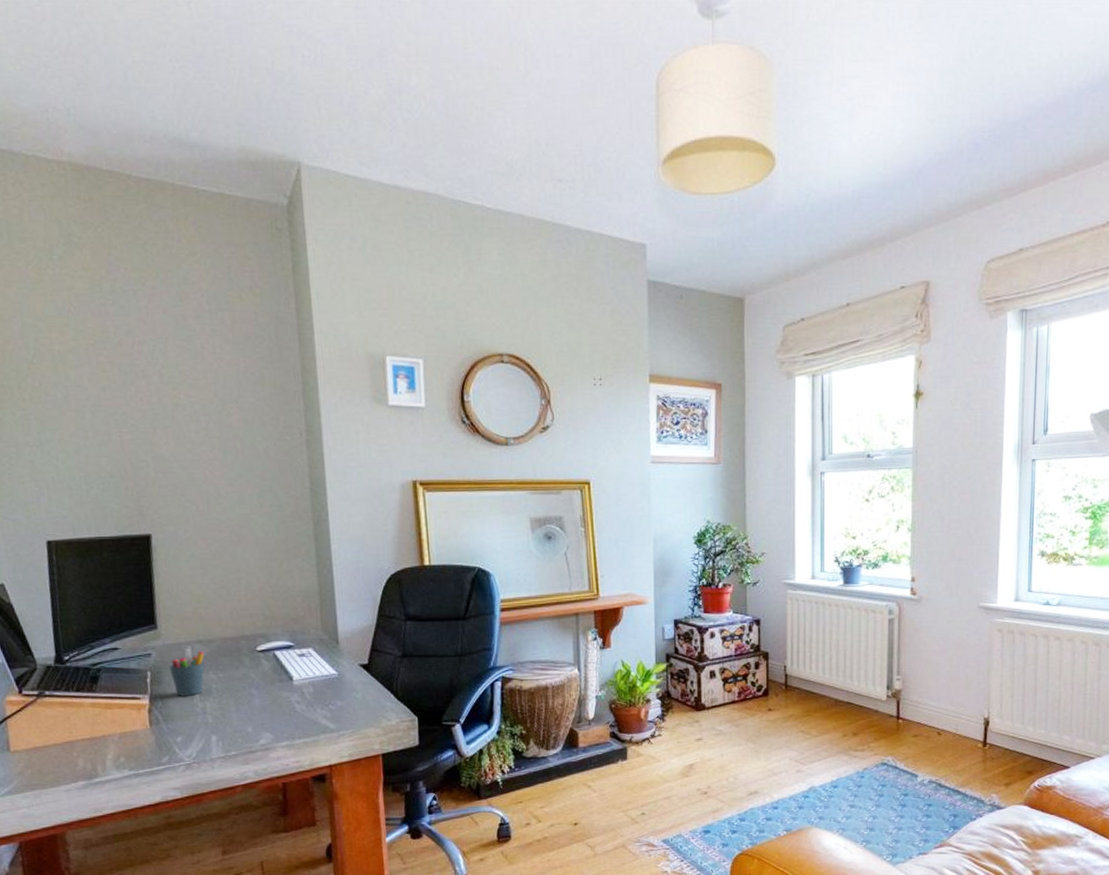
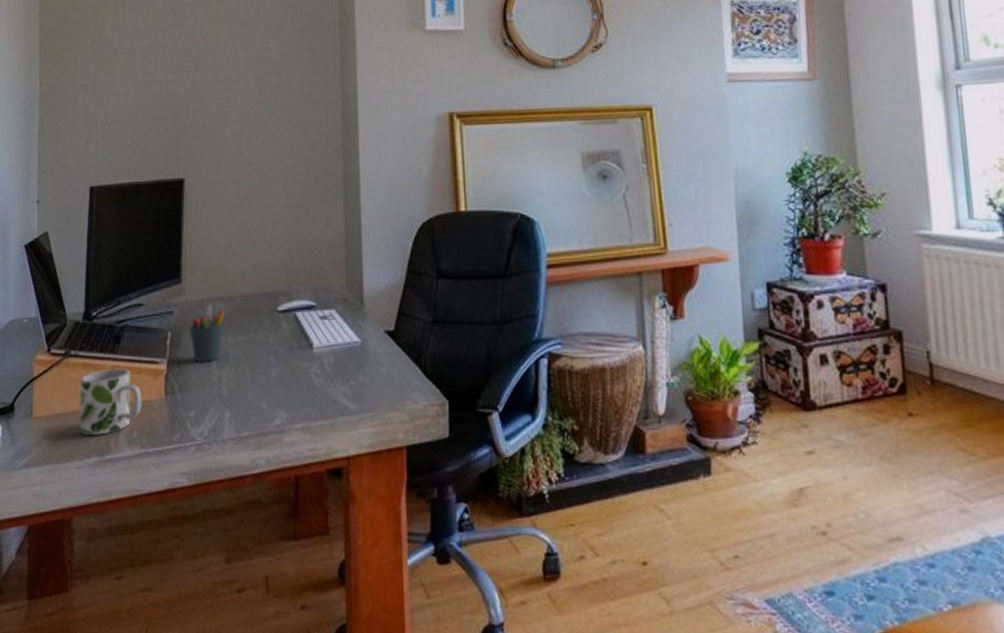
mug: none [58,704,127,763] -> present [79,368,142,435]

